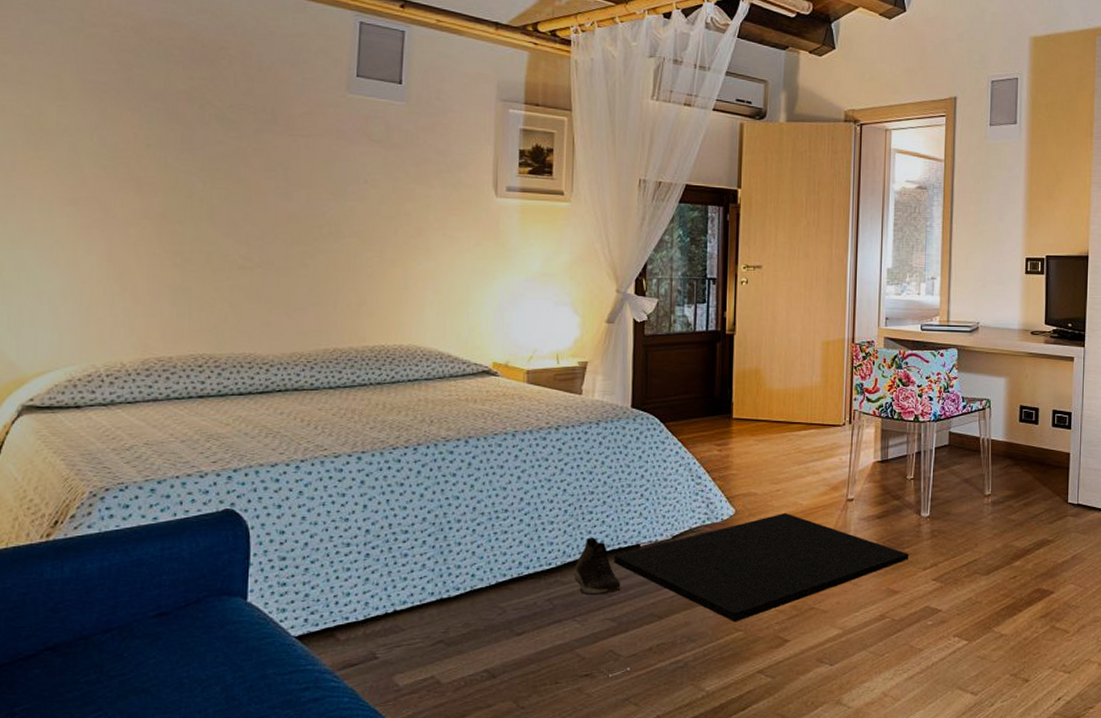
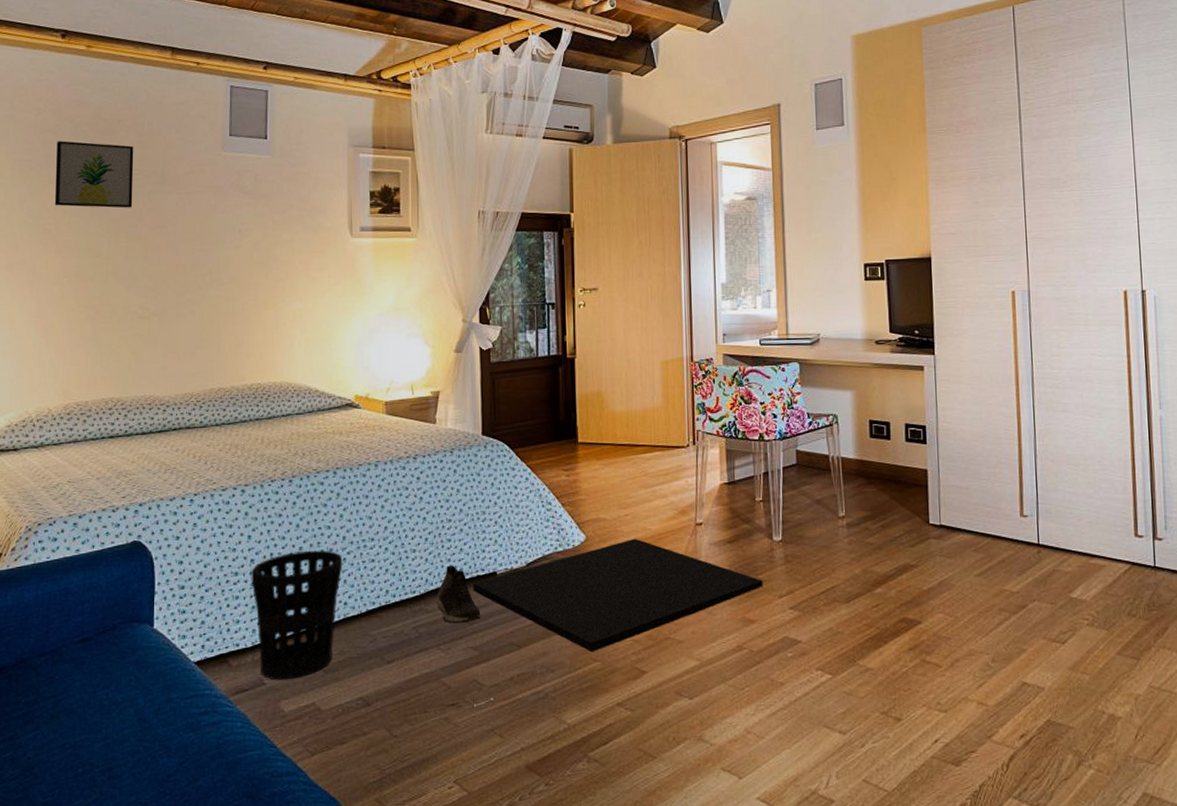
wall art: none [134,64,238,147] -> present [54,141,134,208]
wastebasket: none [365,521,472,654] -> present [251,550,343,680]

